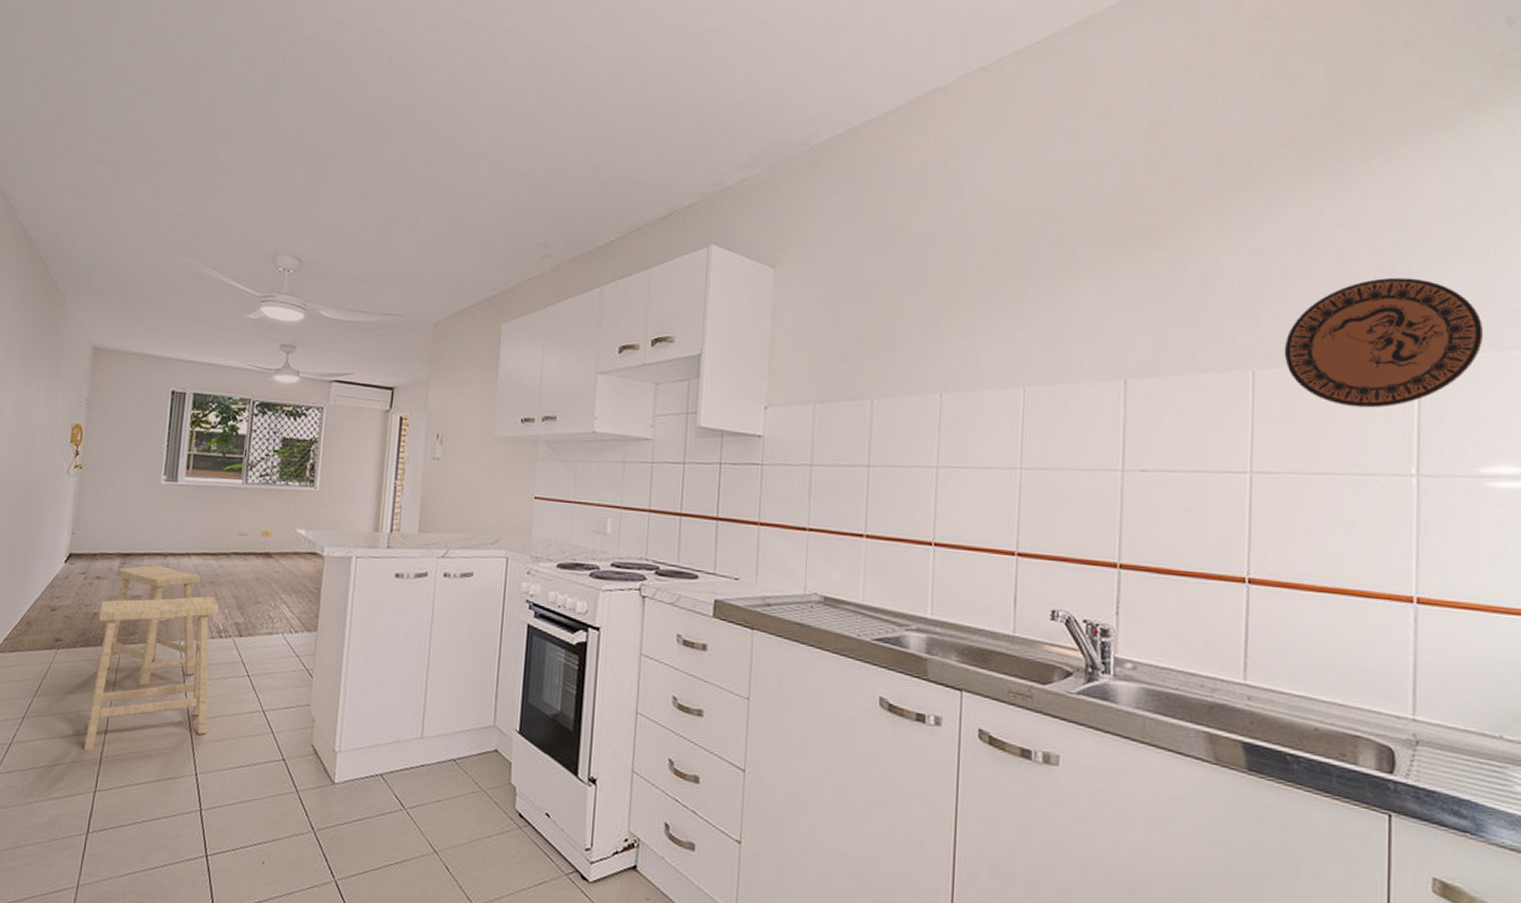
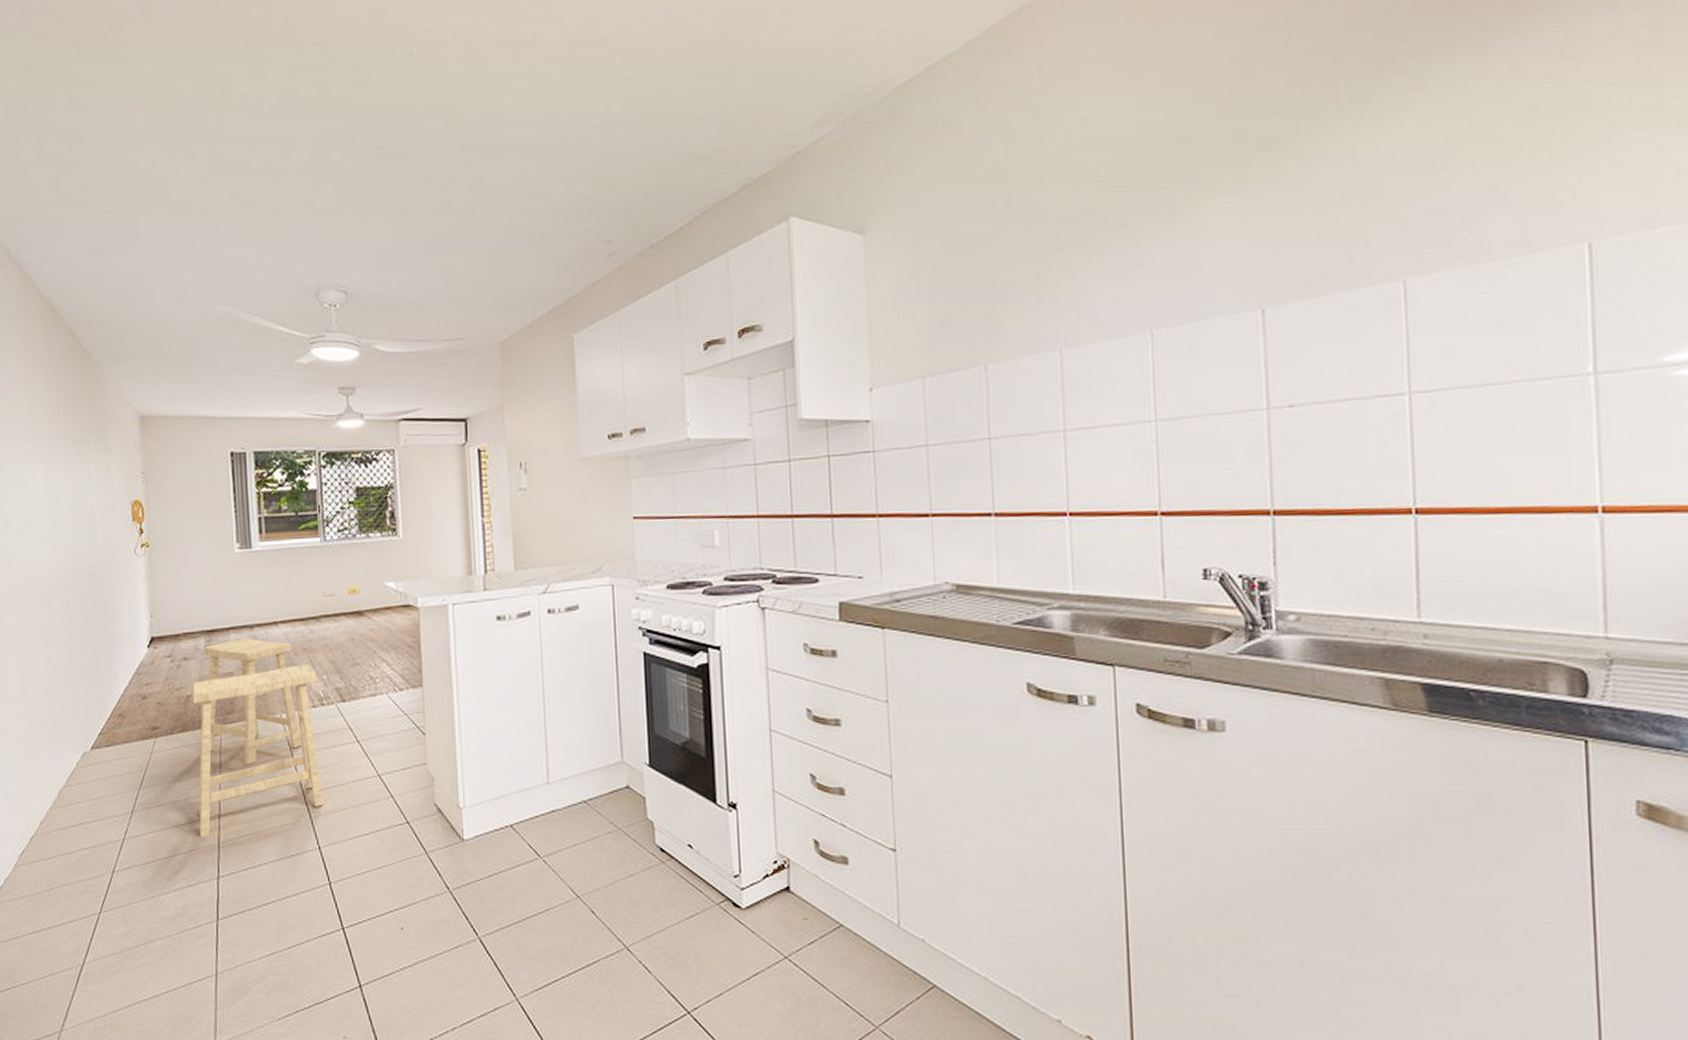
decorative plate: present [1284,277,1484,408] -> none [1436,152,1661,307]

